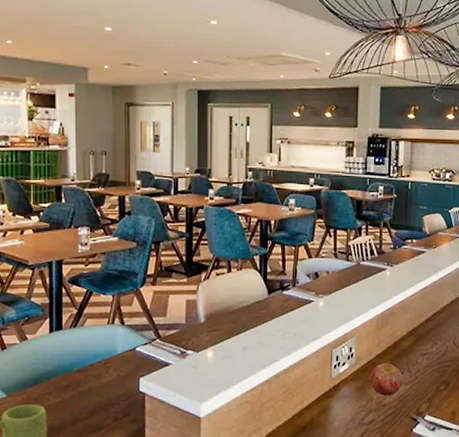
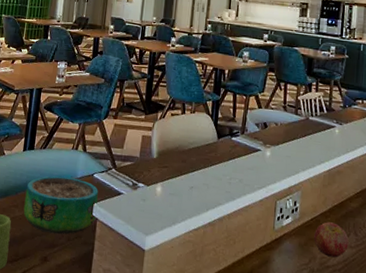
decorative bowl: none [59,354,143,416] -> present [23,176,98,235]

